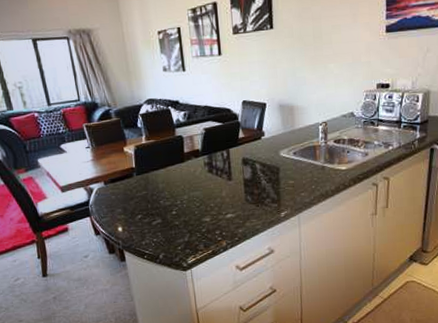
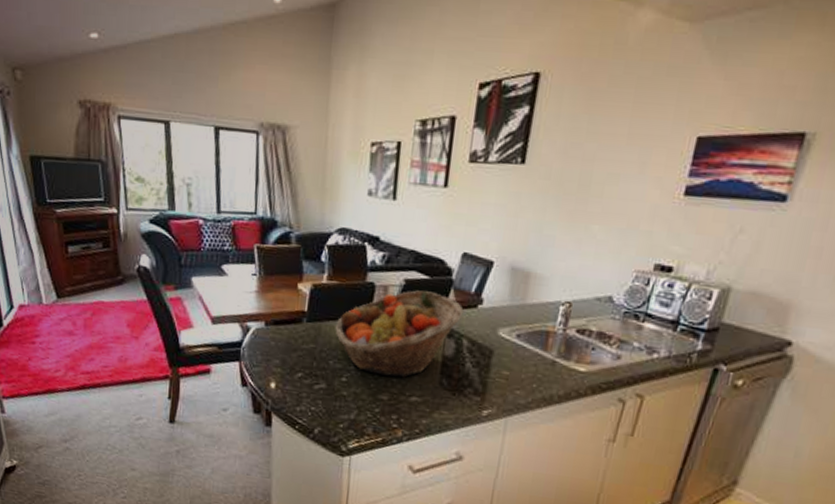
fruit basket: none [159,134,252,204] -> present [335,290,464,378]

